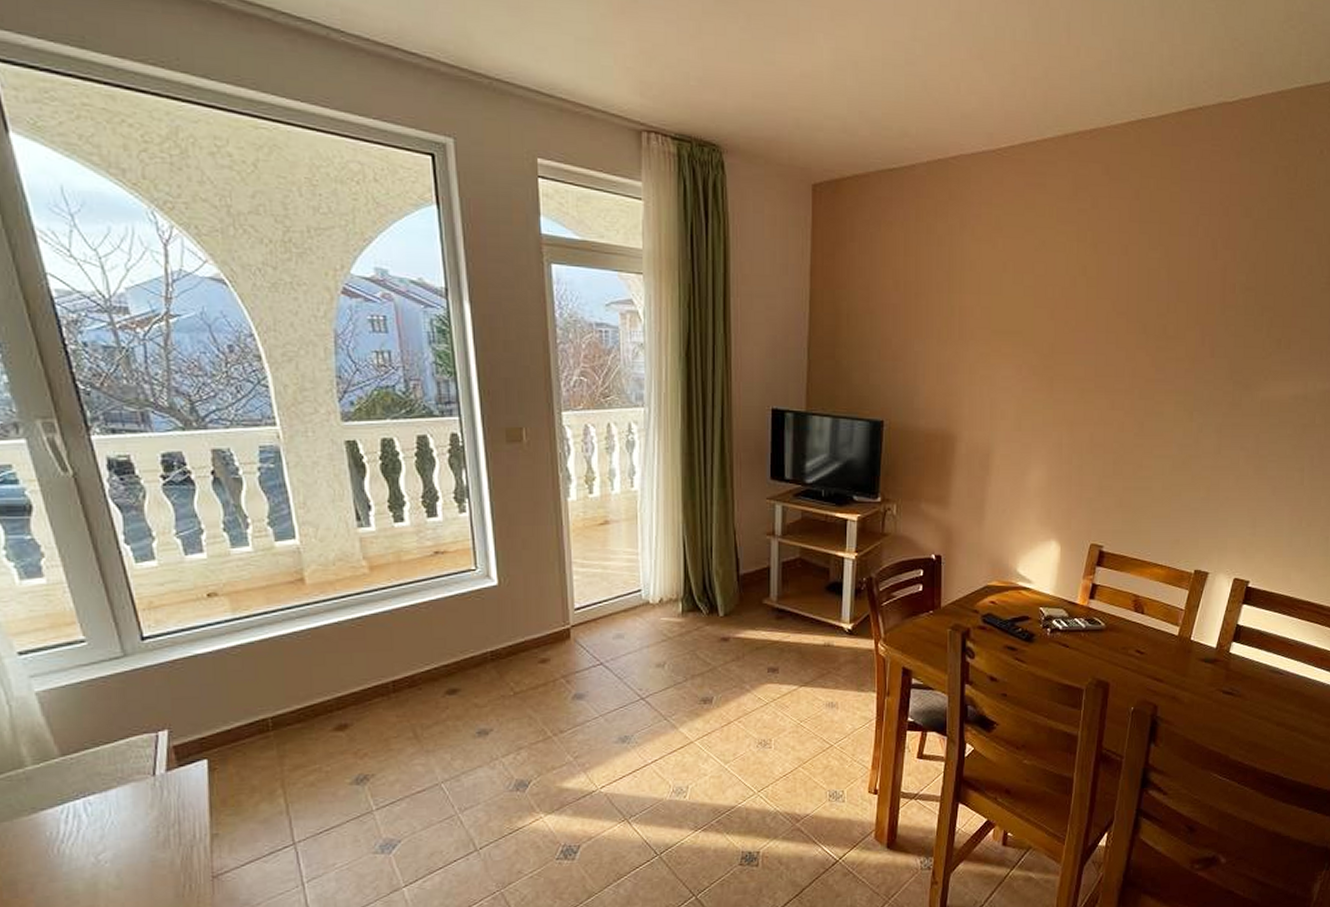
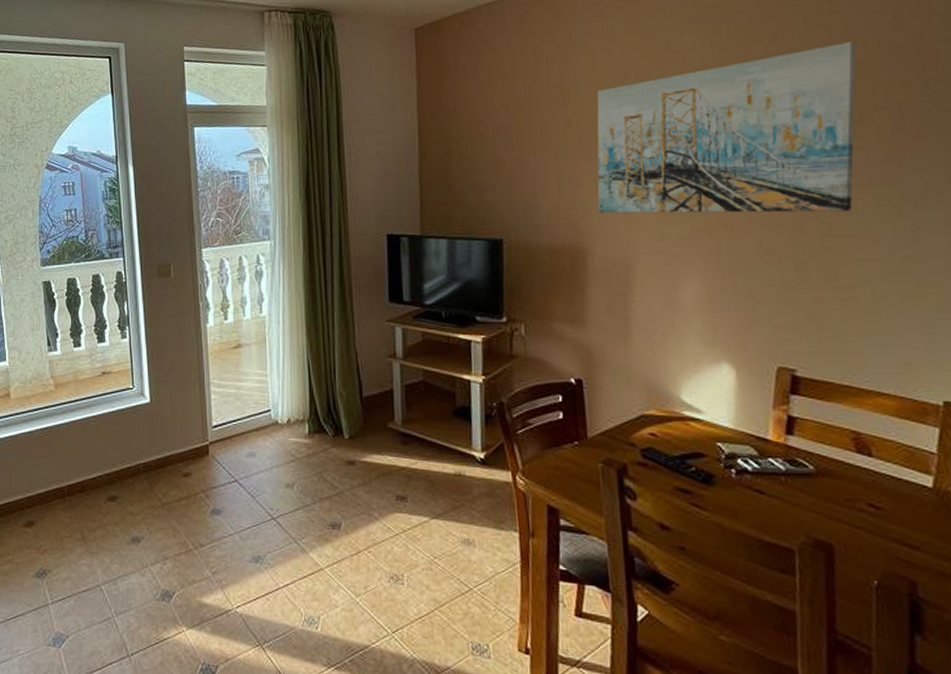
wall art: none [970,264,1183,415] -> present [597,42,857,214]

